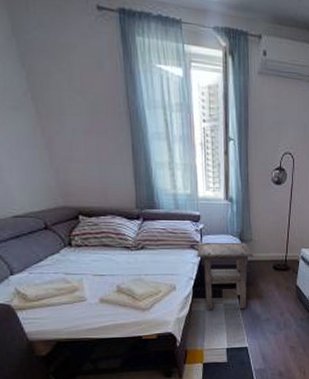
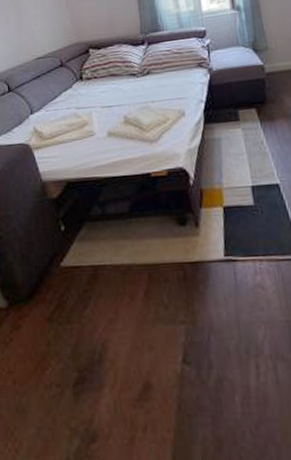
side table: present [197,242,253,310] -> none [206,52,272,138]

